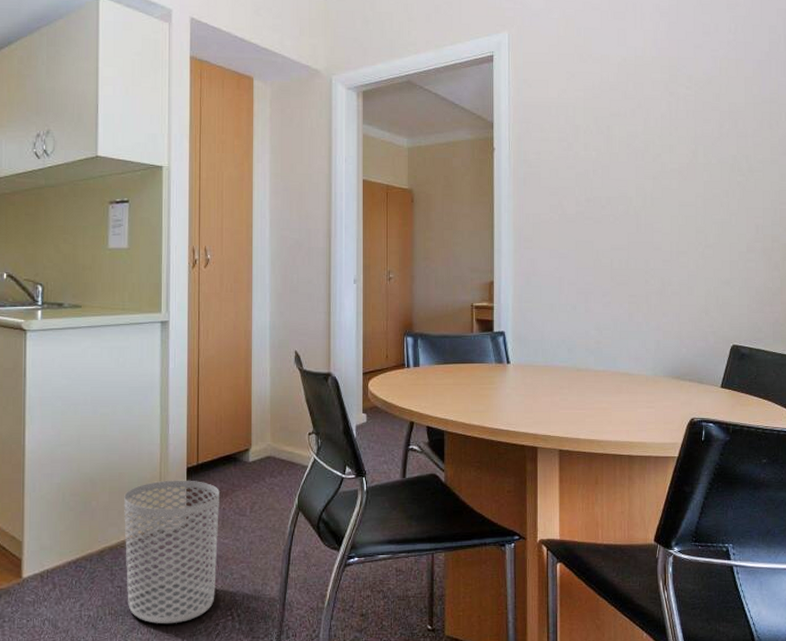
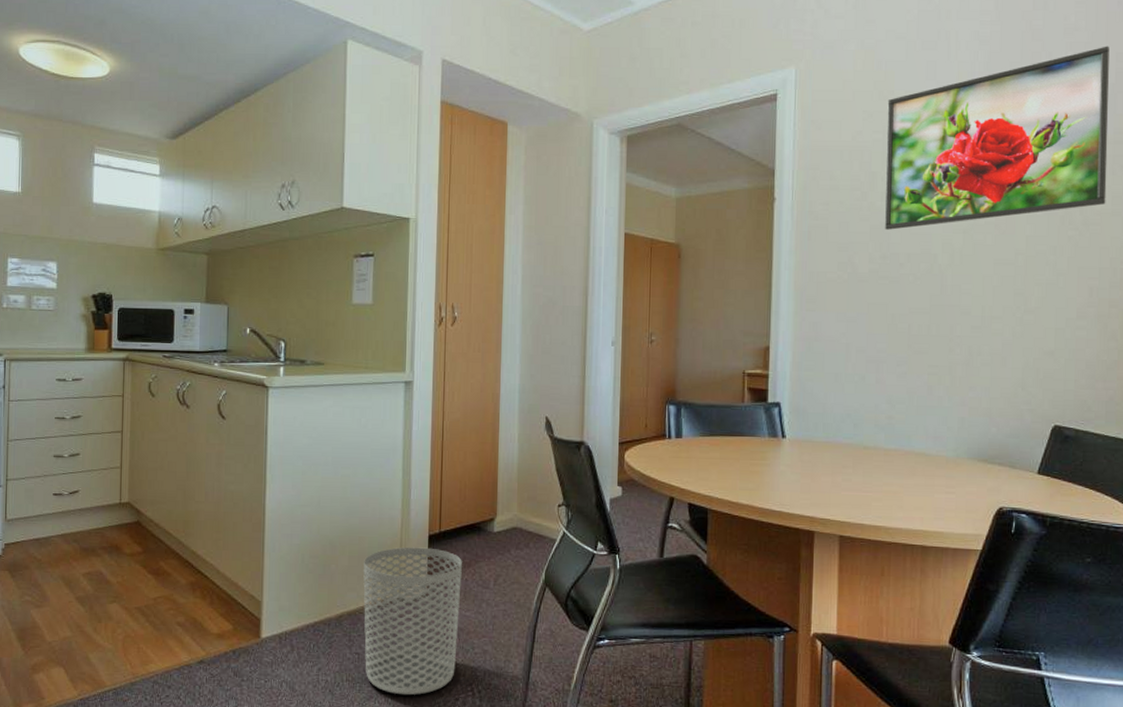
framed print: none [587,19,766,176] -> present [884,46,1109,230]

